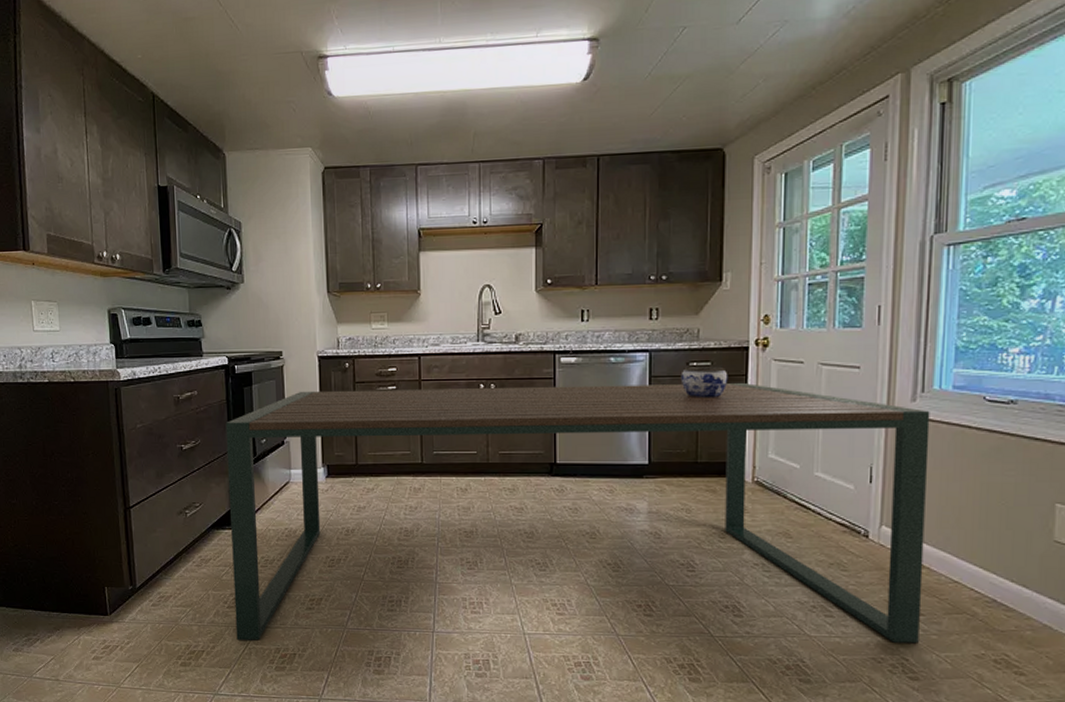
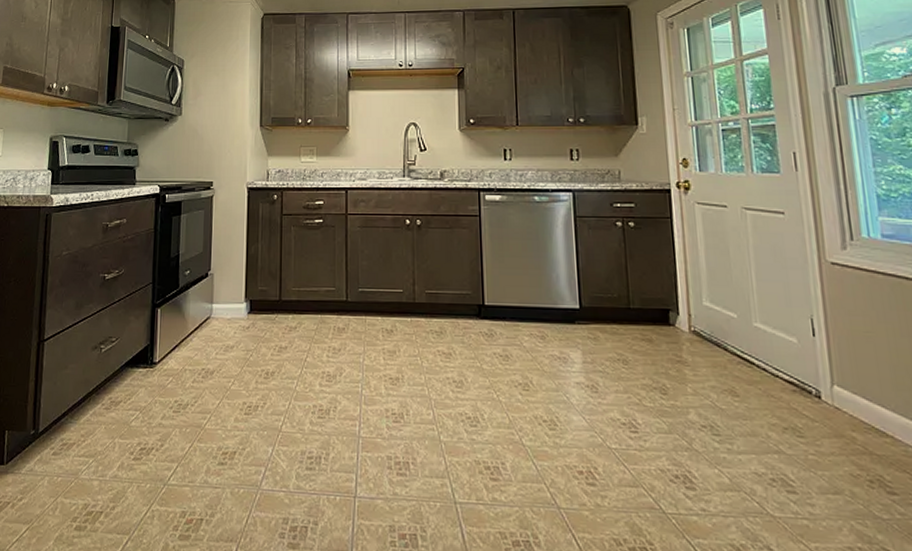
dining table: present [225,383,930,644] -> none [139,222,898,530]
jar: present [680,366,728,398] -> none [605,208,654,241]

